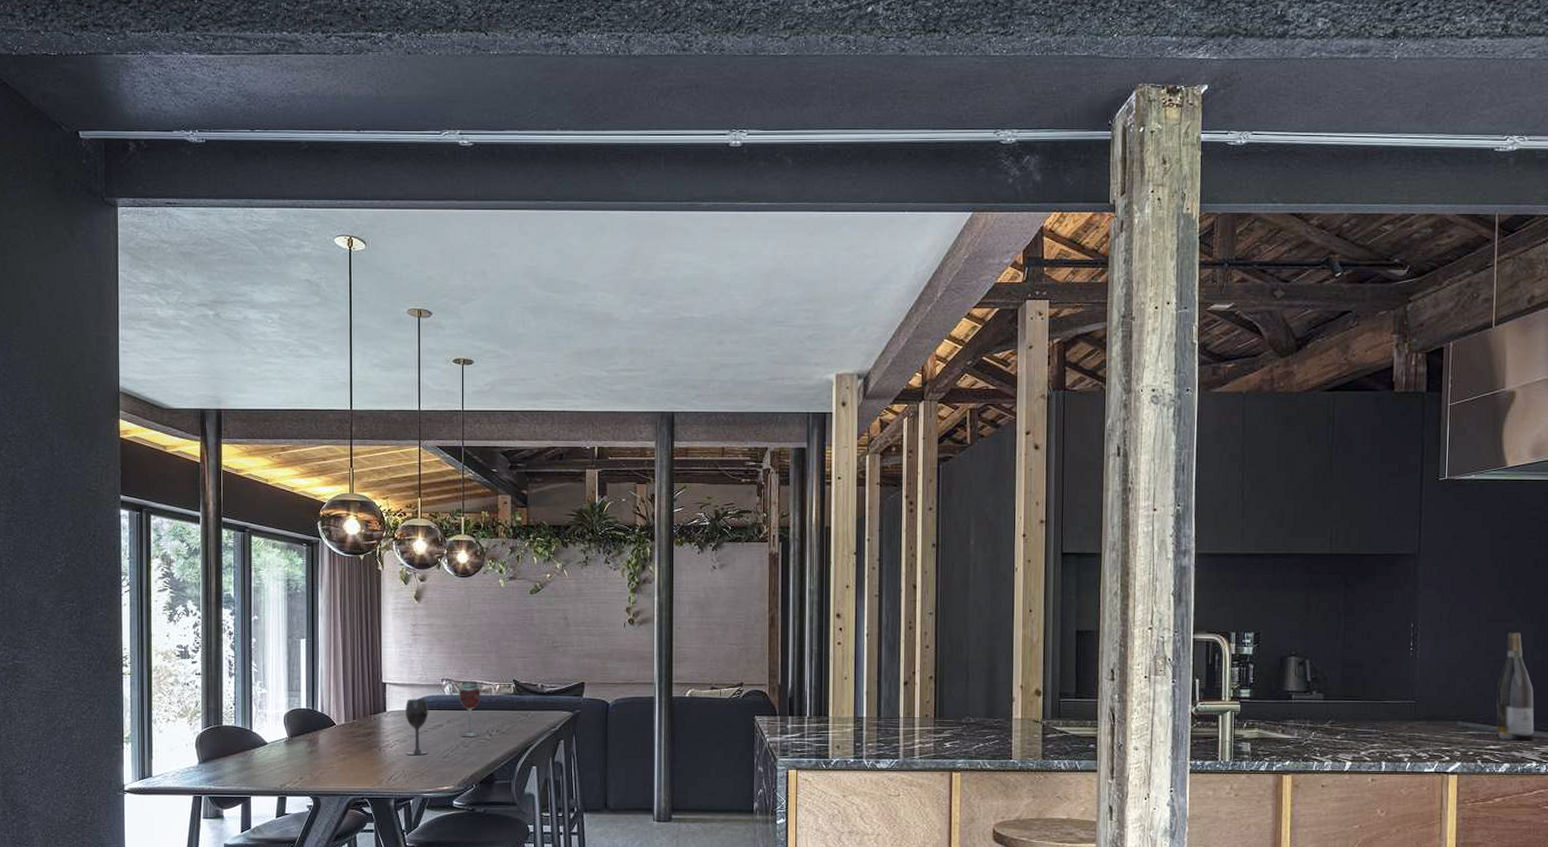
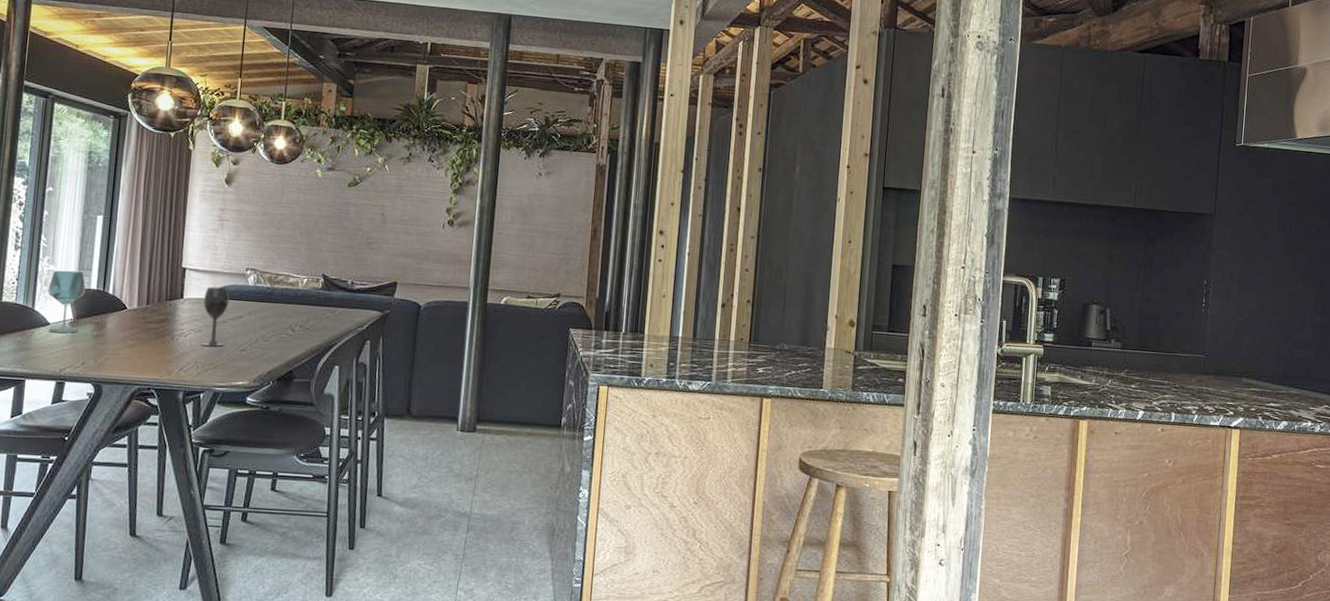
wine glass: none [262,693,297,752] -> present [48,270,86,333]
wineglass: present [459,680,480,738] -> none [262,272,287,332]
wine bottle: present [1496,632,1535,741] -> none [1277,295,1312,401]

